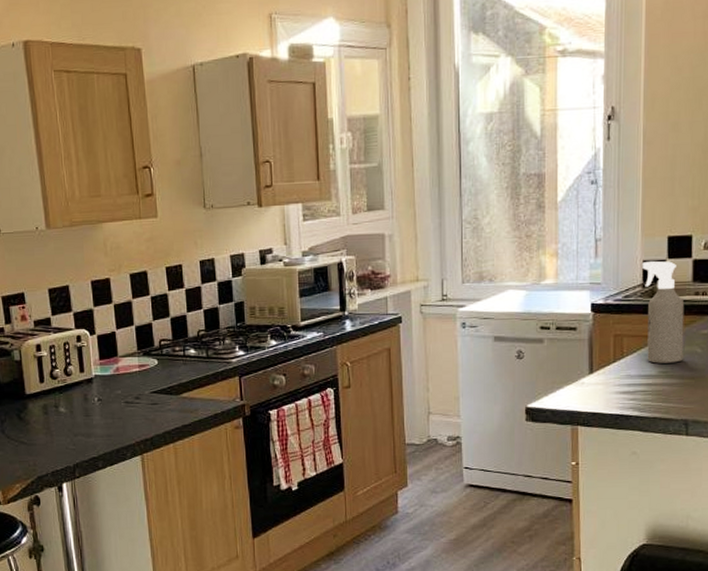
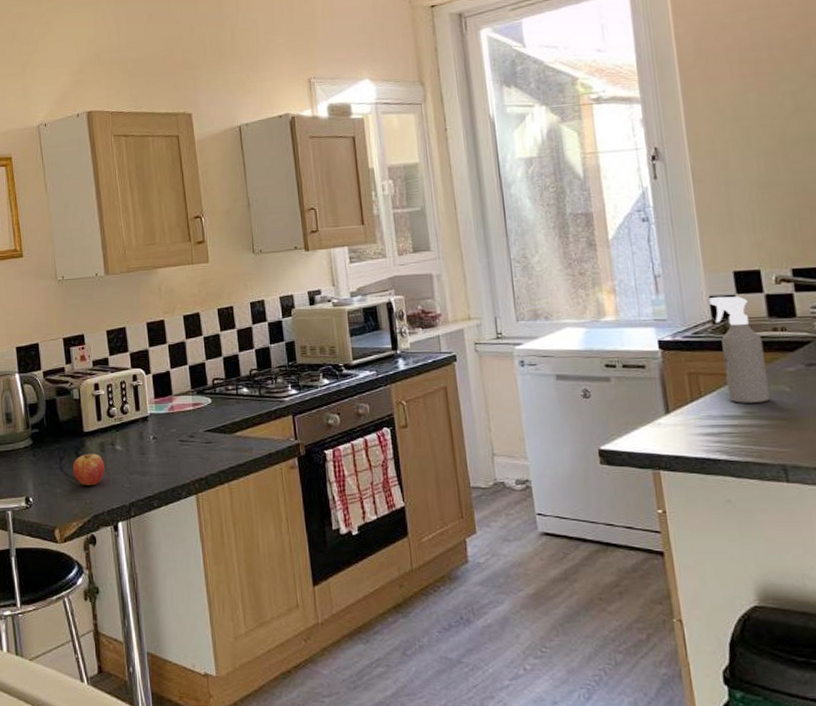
fruit: none [14,416,49,448] -> present [72,453,105,486]

